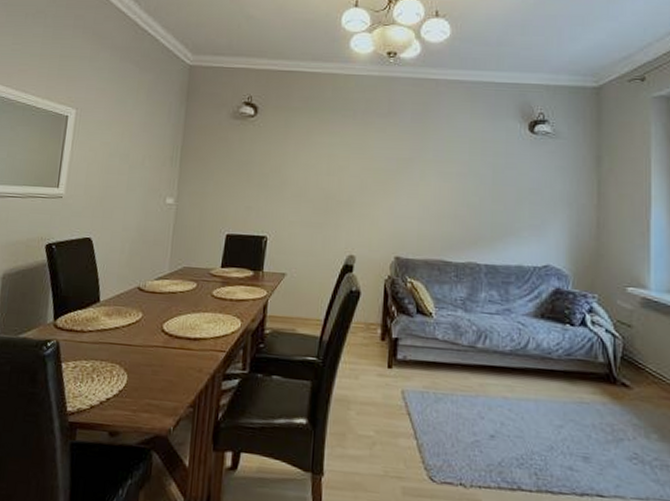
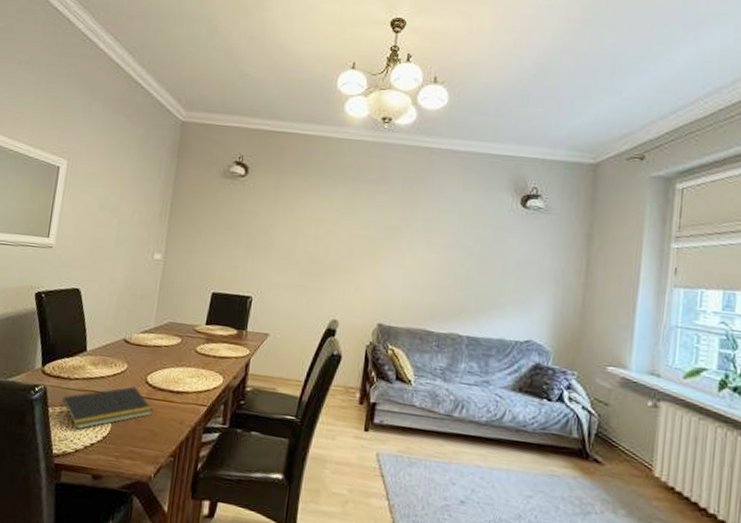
notepad: none [73,336,171,385] -> present [59,386,154,430]

